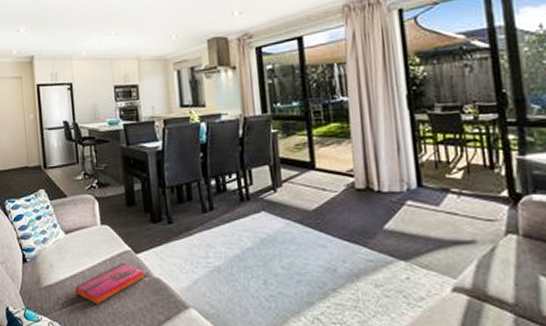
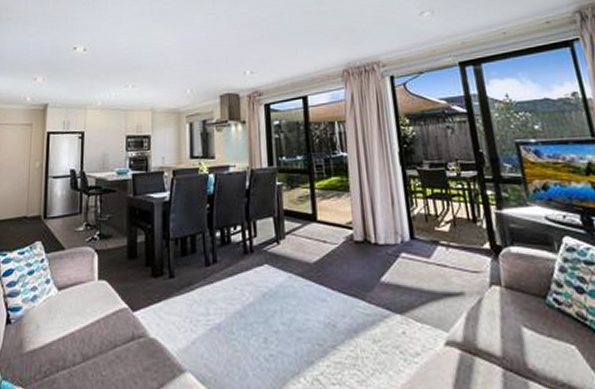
hardback book: present [75,262,144,305] -> none [62,321,139,372]

